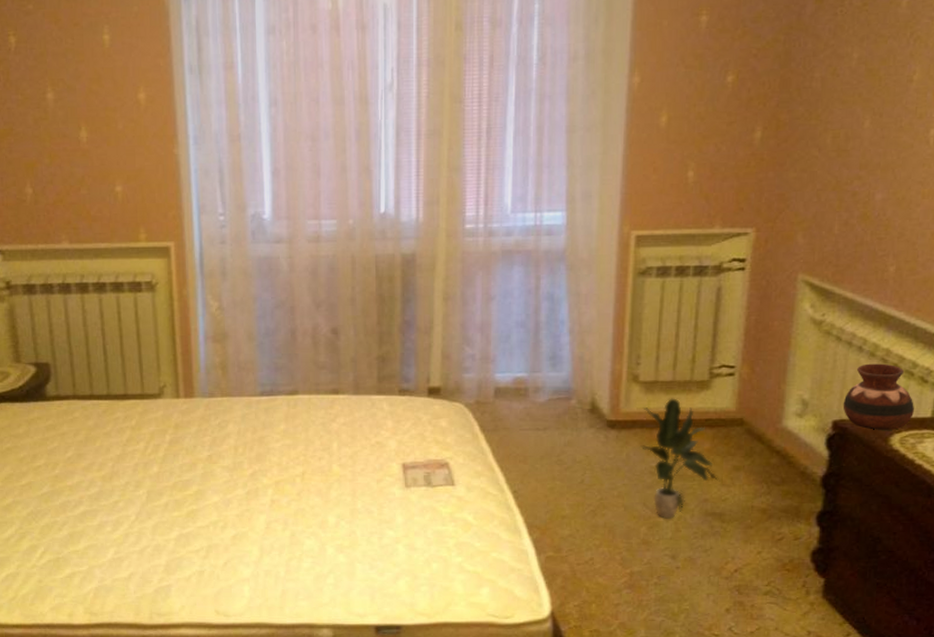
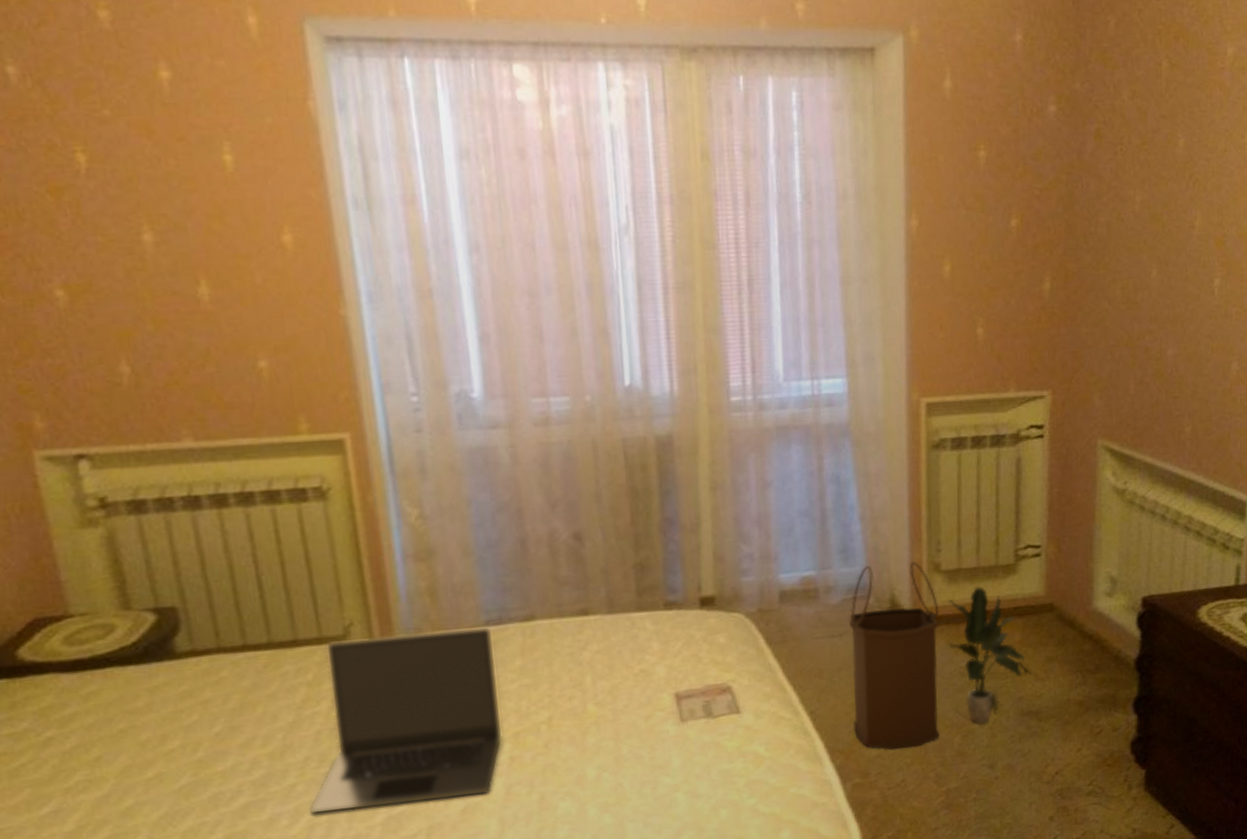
laptop: none [126,397,268,526] -> present [310,626,503,815]
basket: none [551,372,634,532] -> present [849,562,940,750]
vase: present [843,363,914,430] -> none [1150,531,1218,604]

